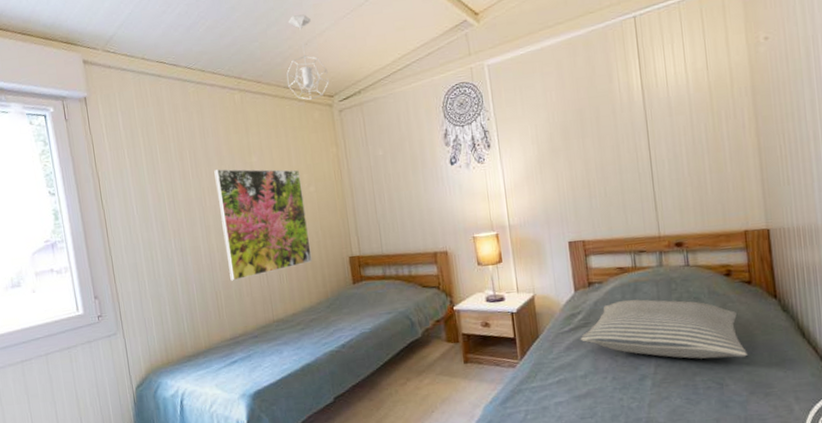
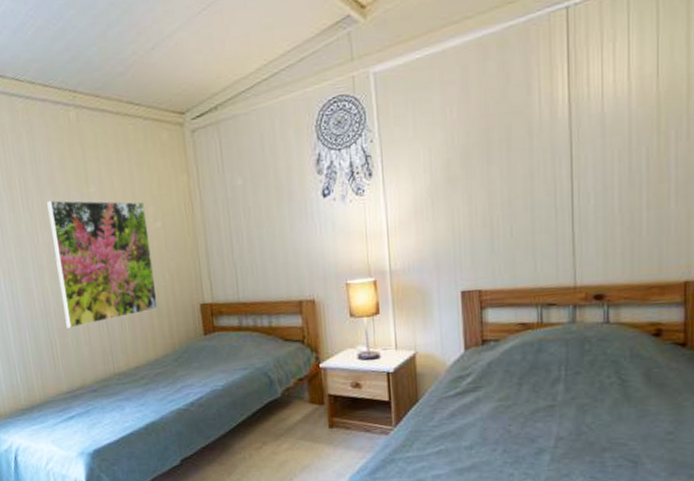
pendant light: present [286,14,329,101] -> none [130,10,180,119]
pillow: present [581,299,749,359] -> none [469,361,673,433]

